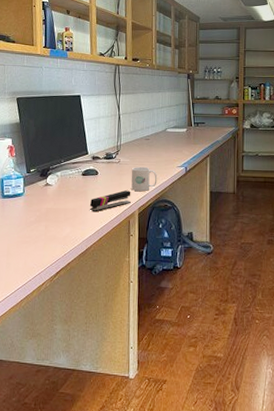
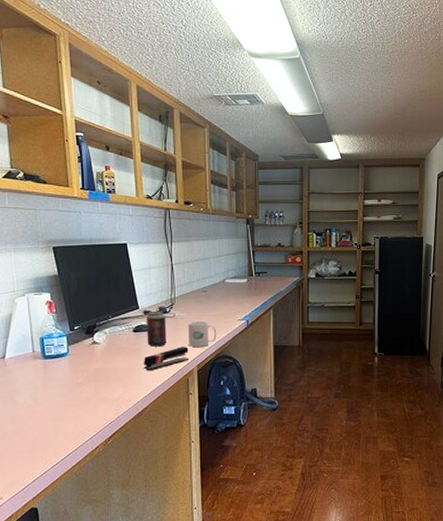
beverage can: none [94,156,112,190] -> present [147,311,167,347]

